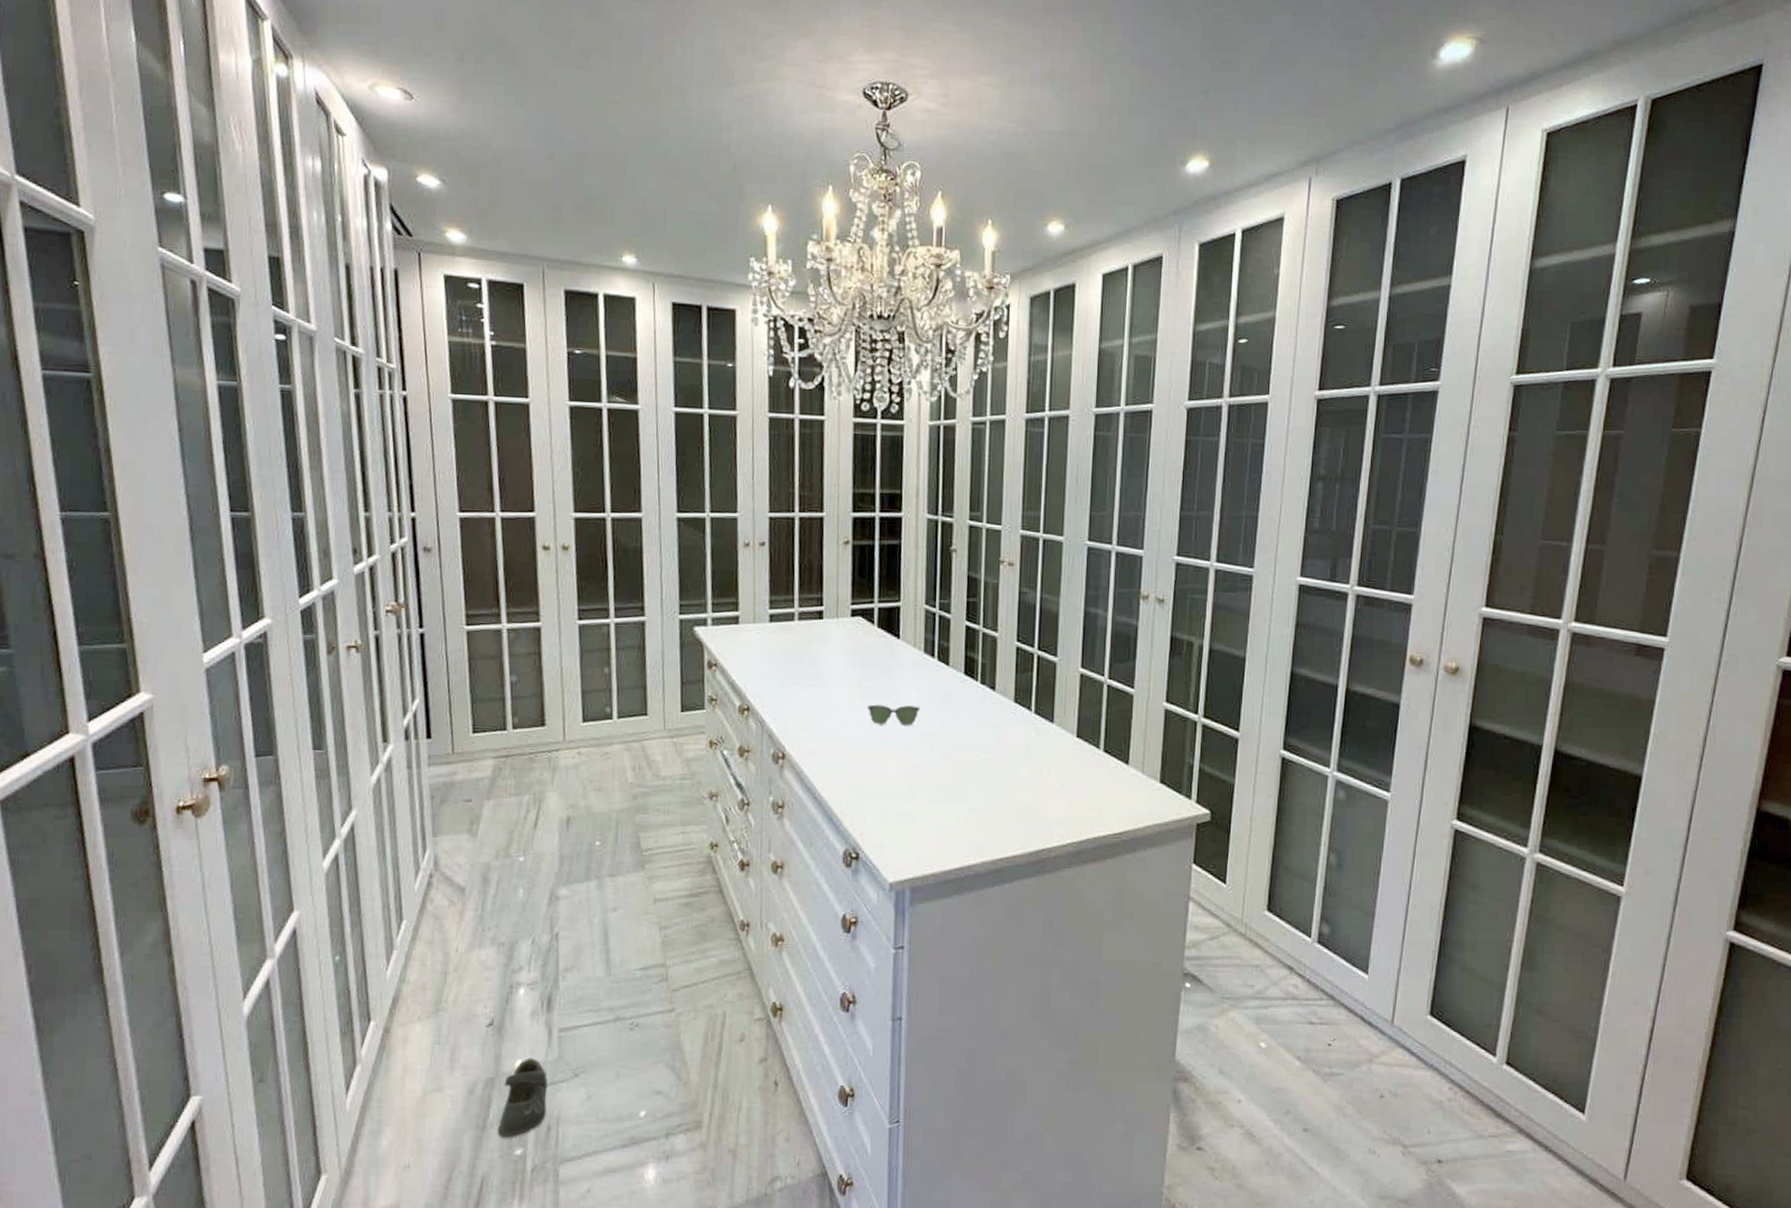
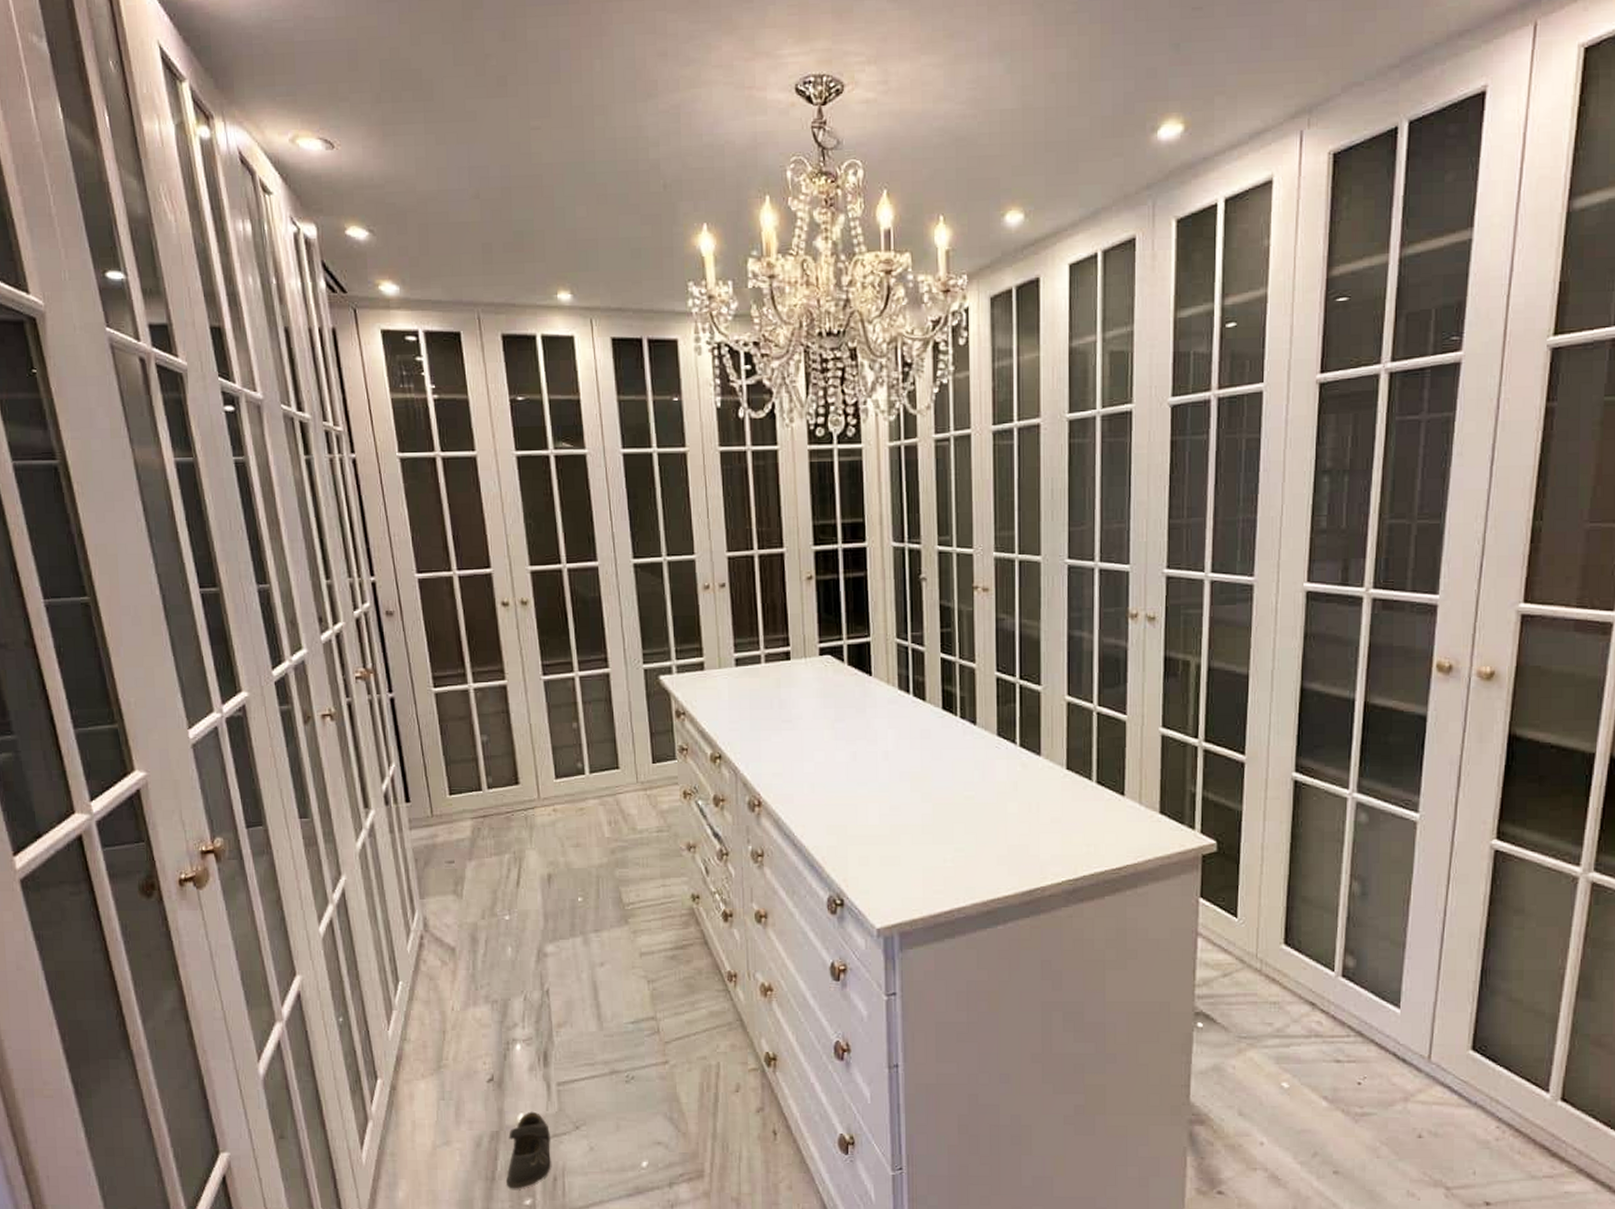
sunglasses: present [868,704,920,726] -> none [843,745,898,767]

